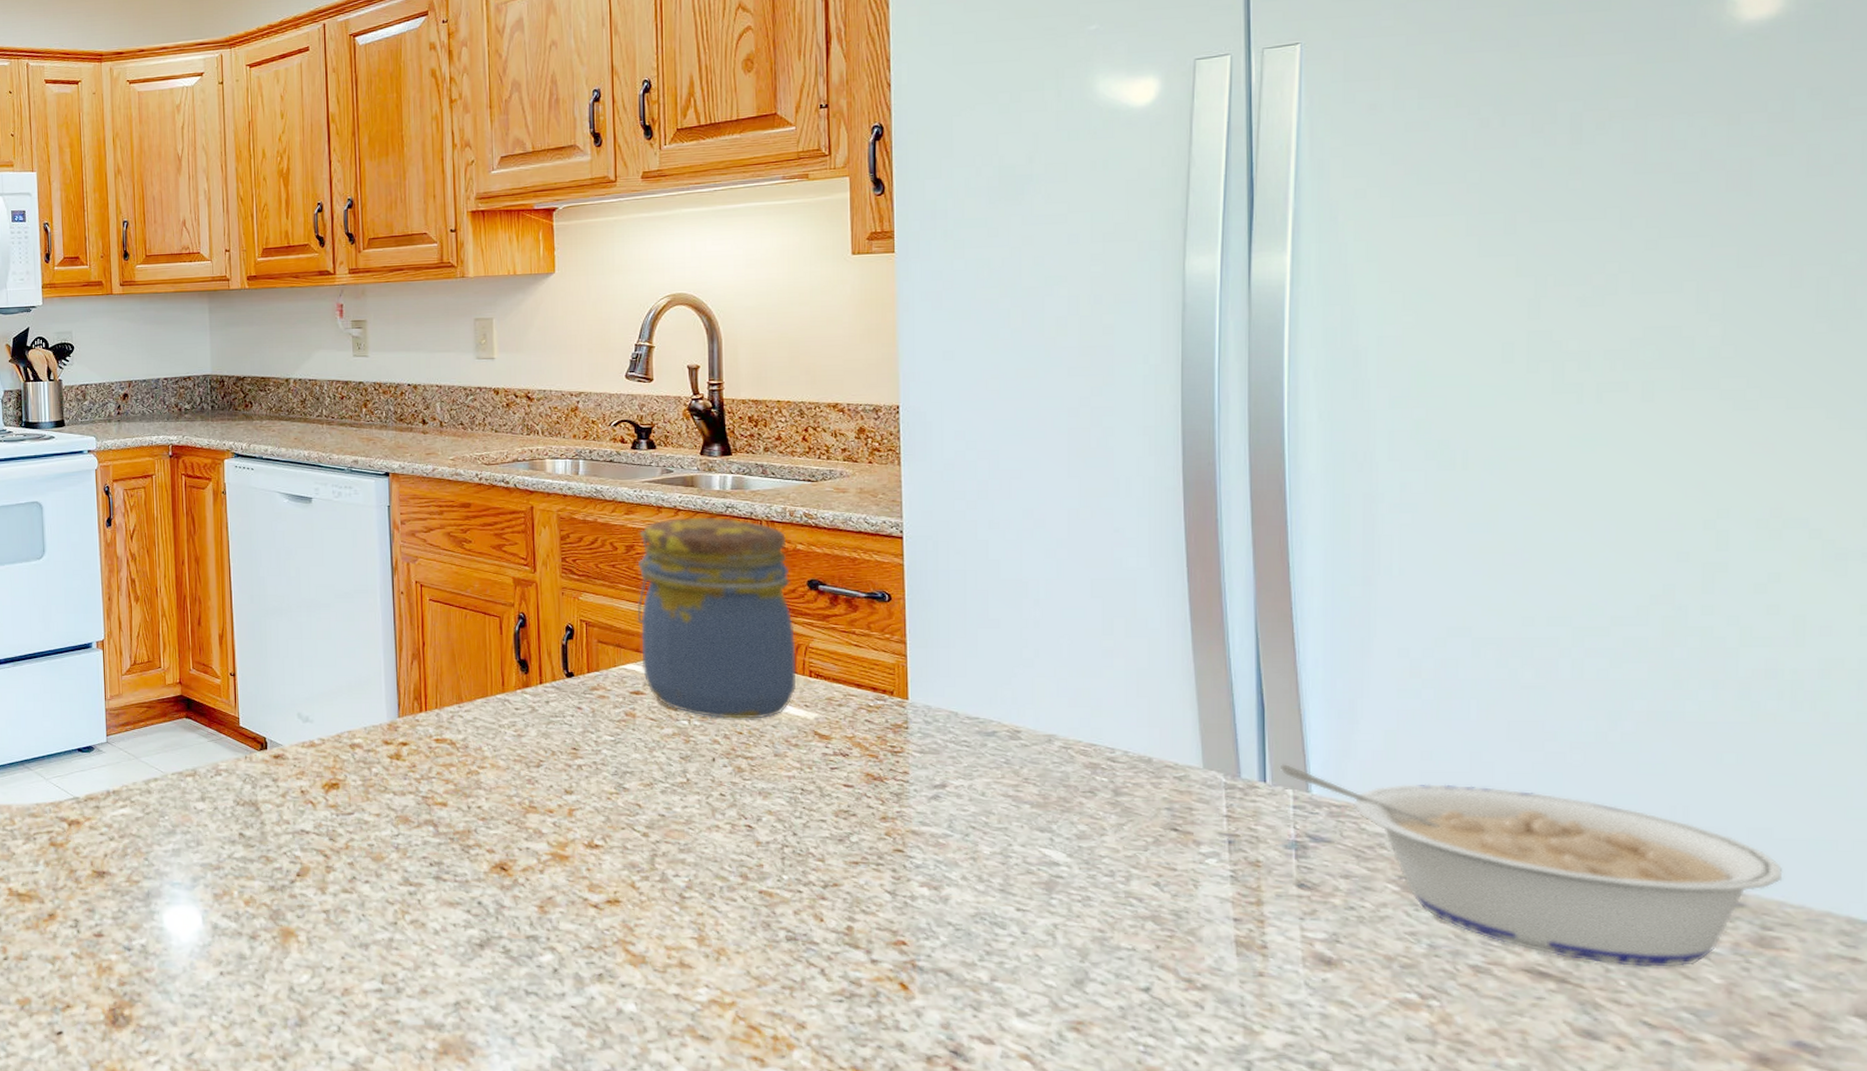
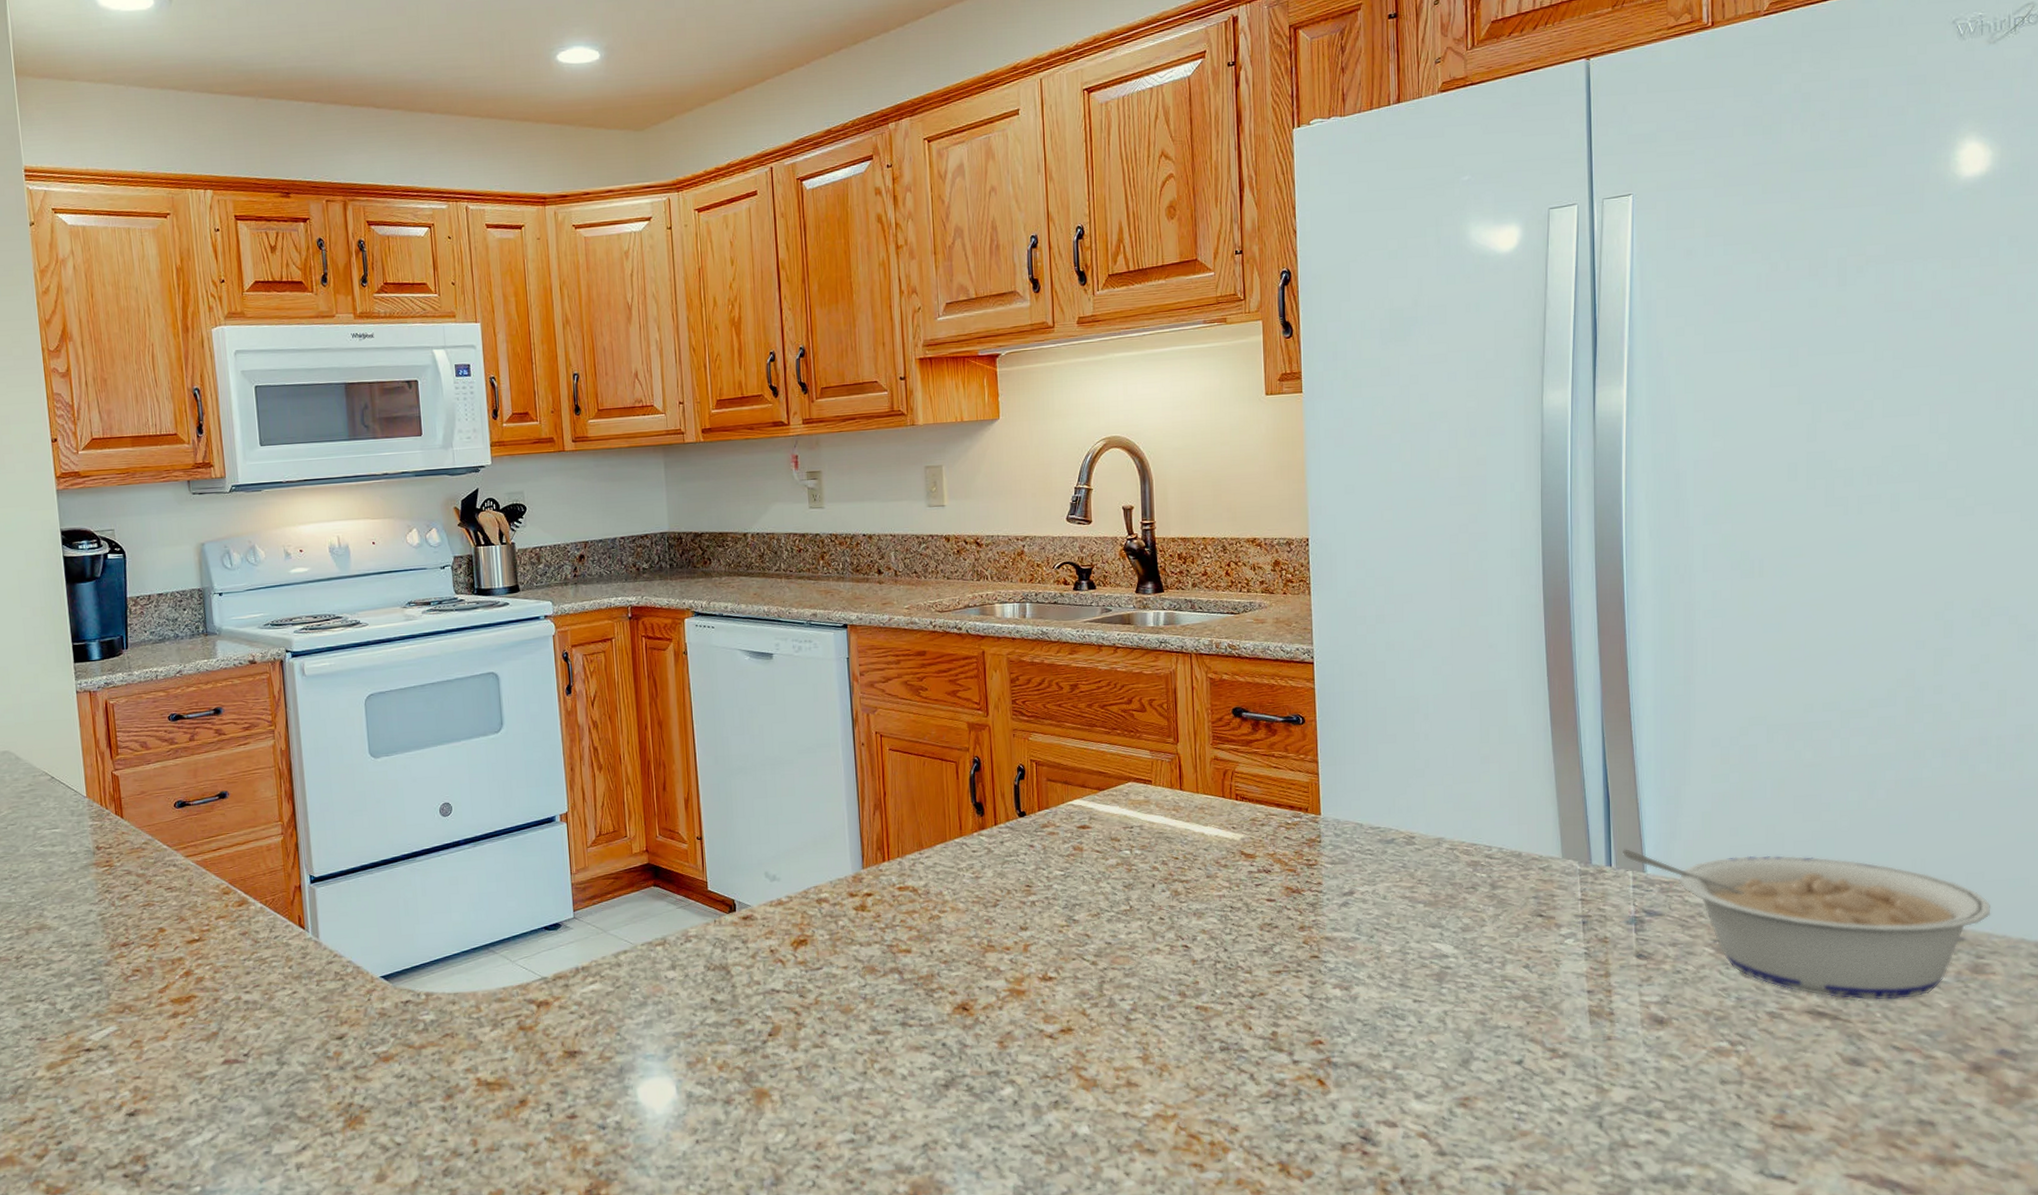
jar: present [637,517,797,719] -> none [1081,652,1225,846]

